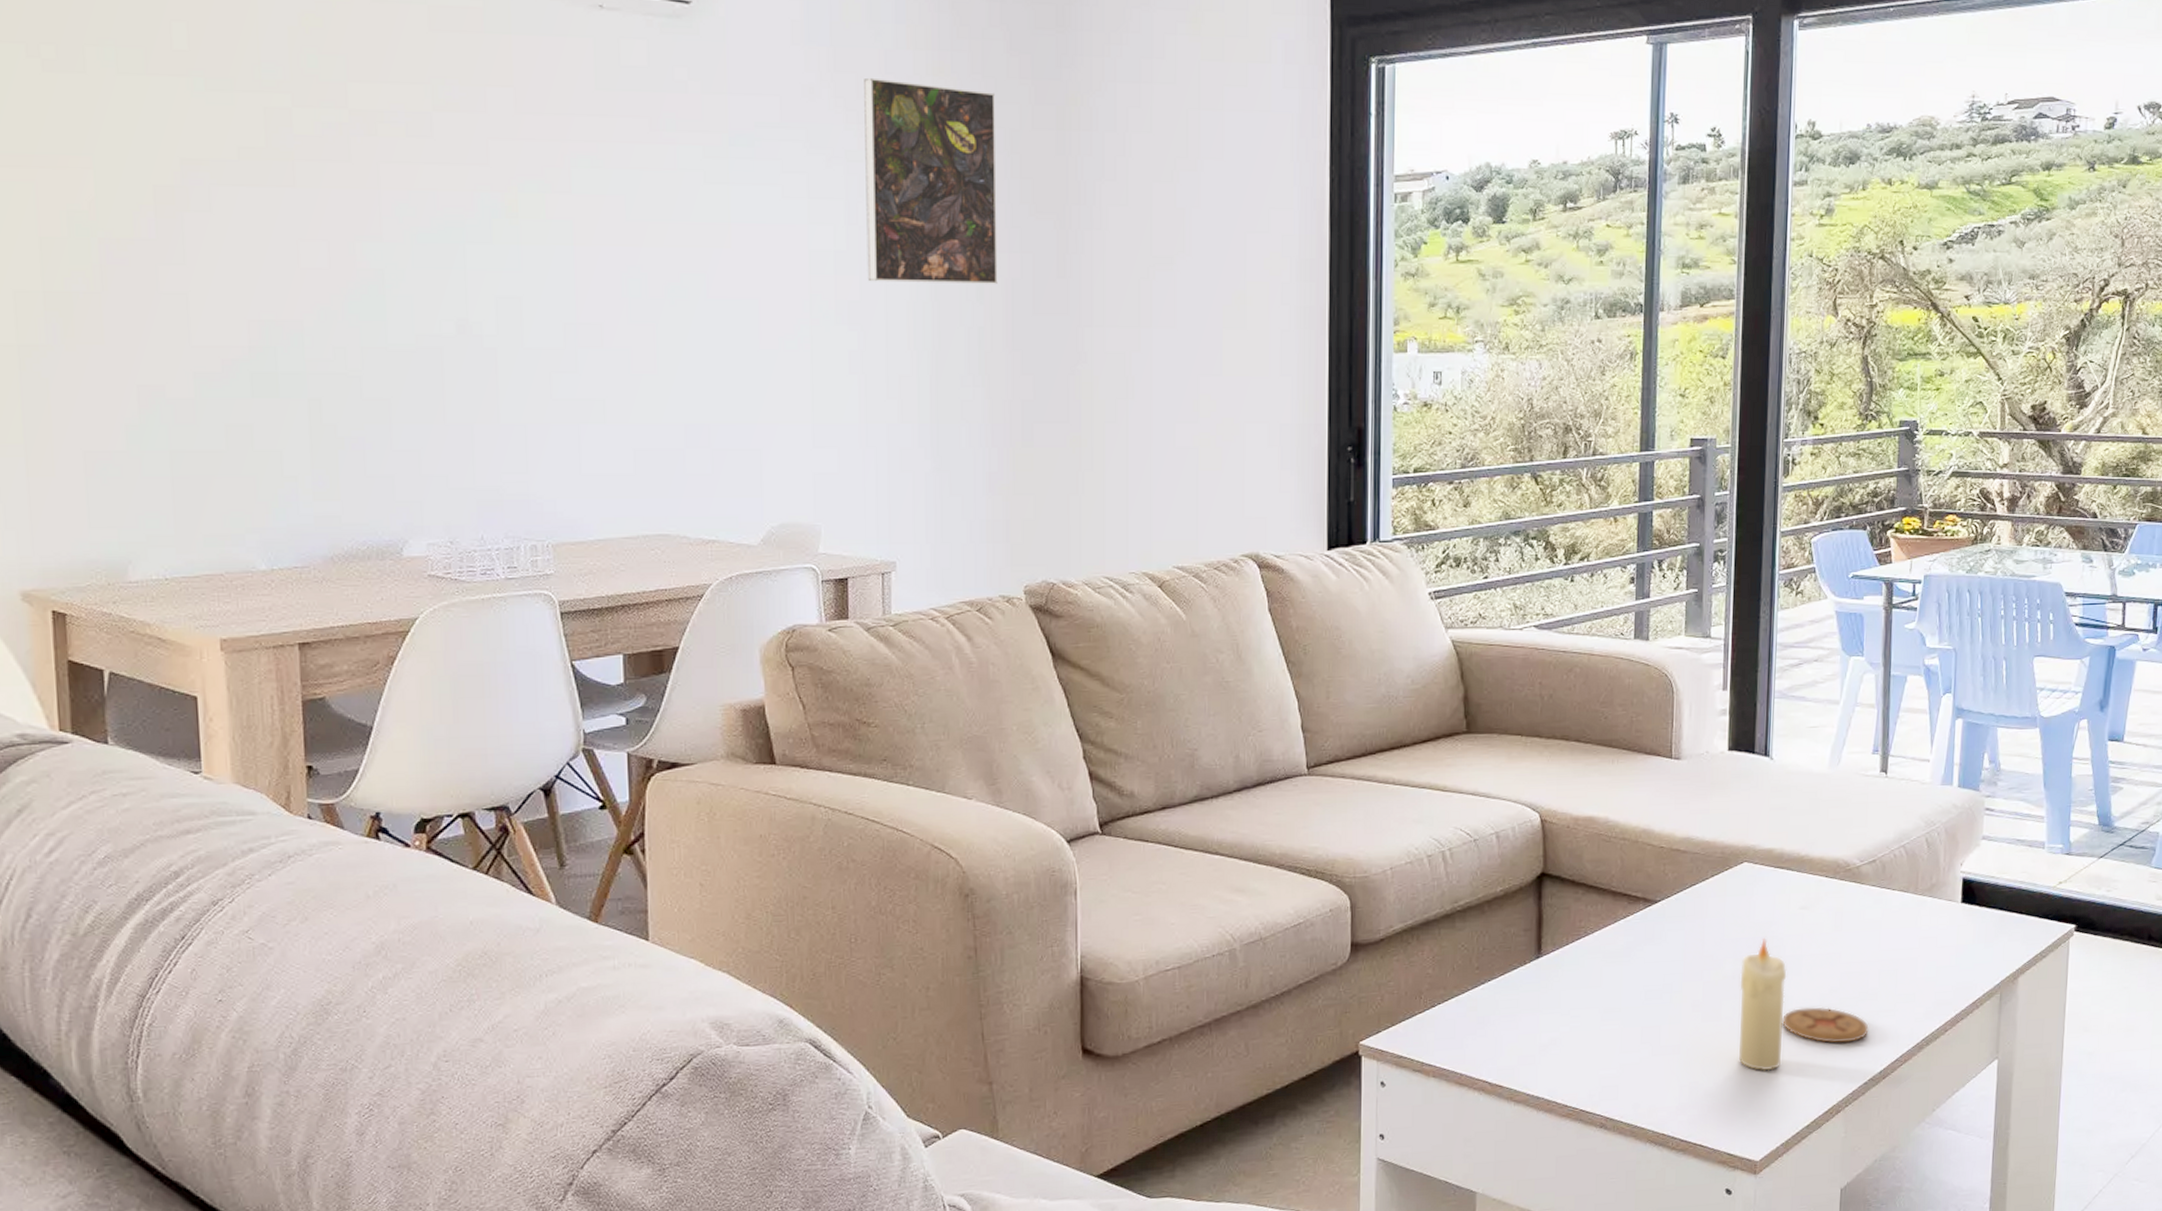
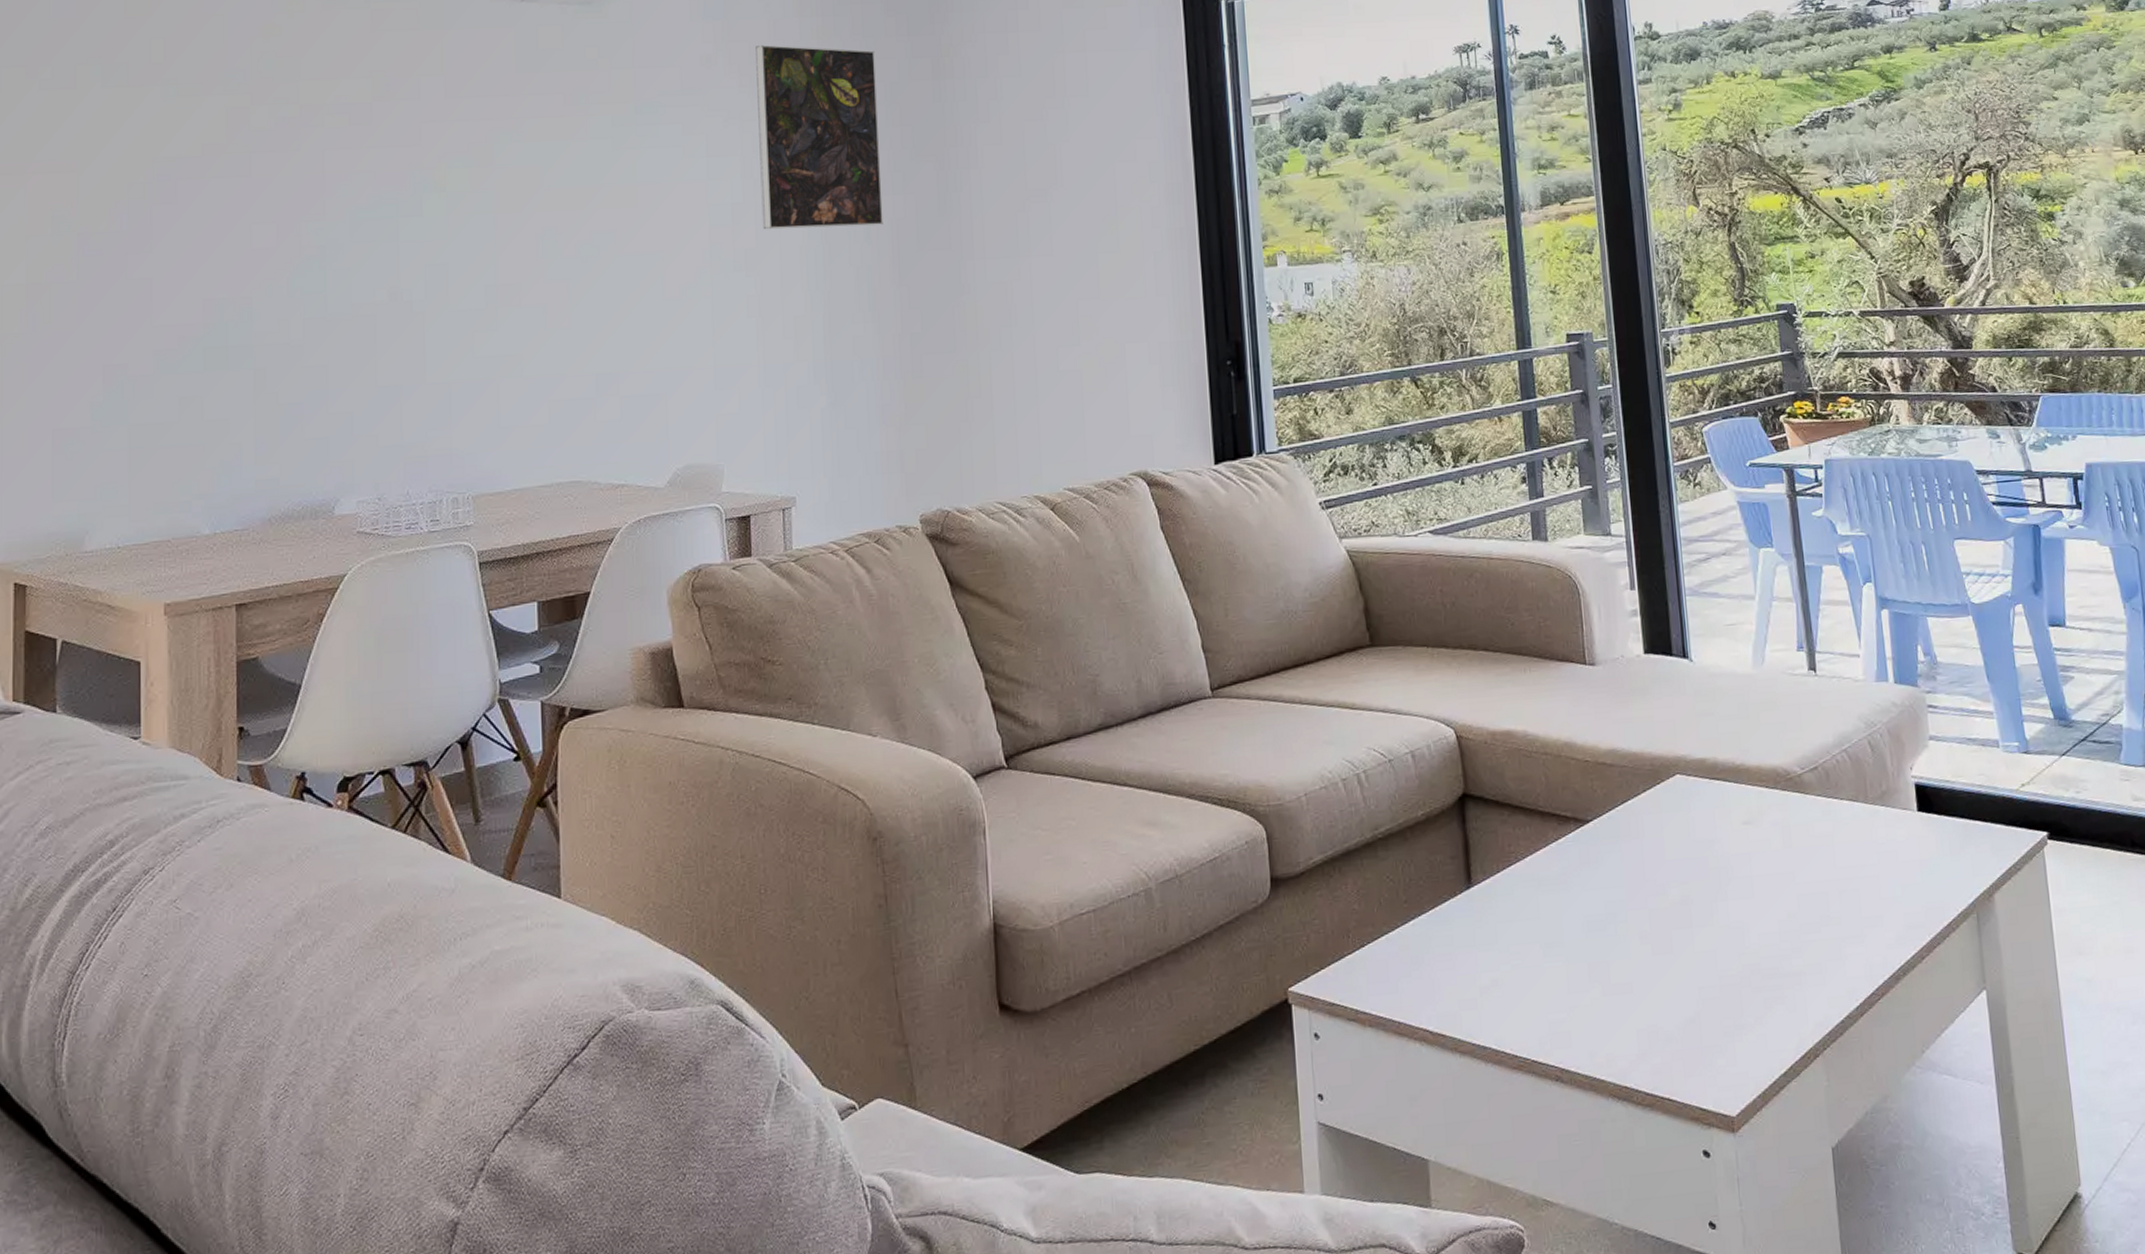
candle: present [1739,937,1787,1071] -> none [1687,857,1745,1011]
coaster: present [1782,1006,1869,1043] -> none [1740,934,1837,976]

